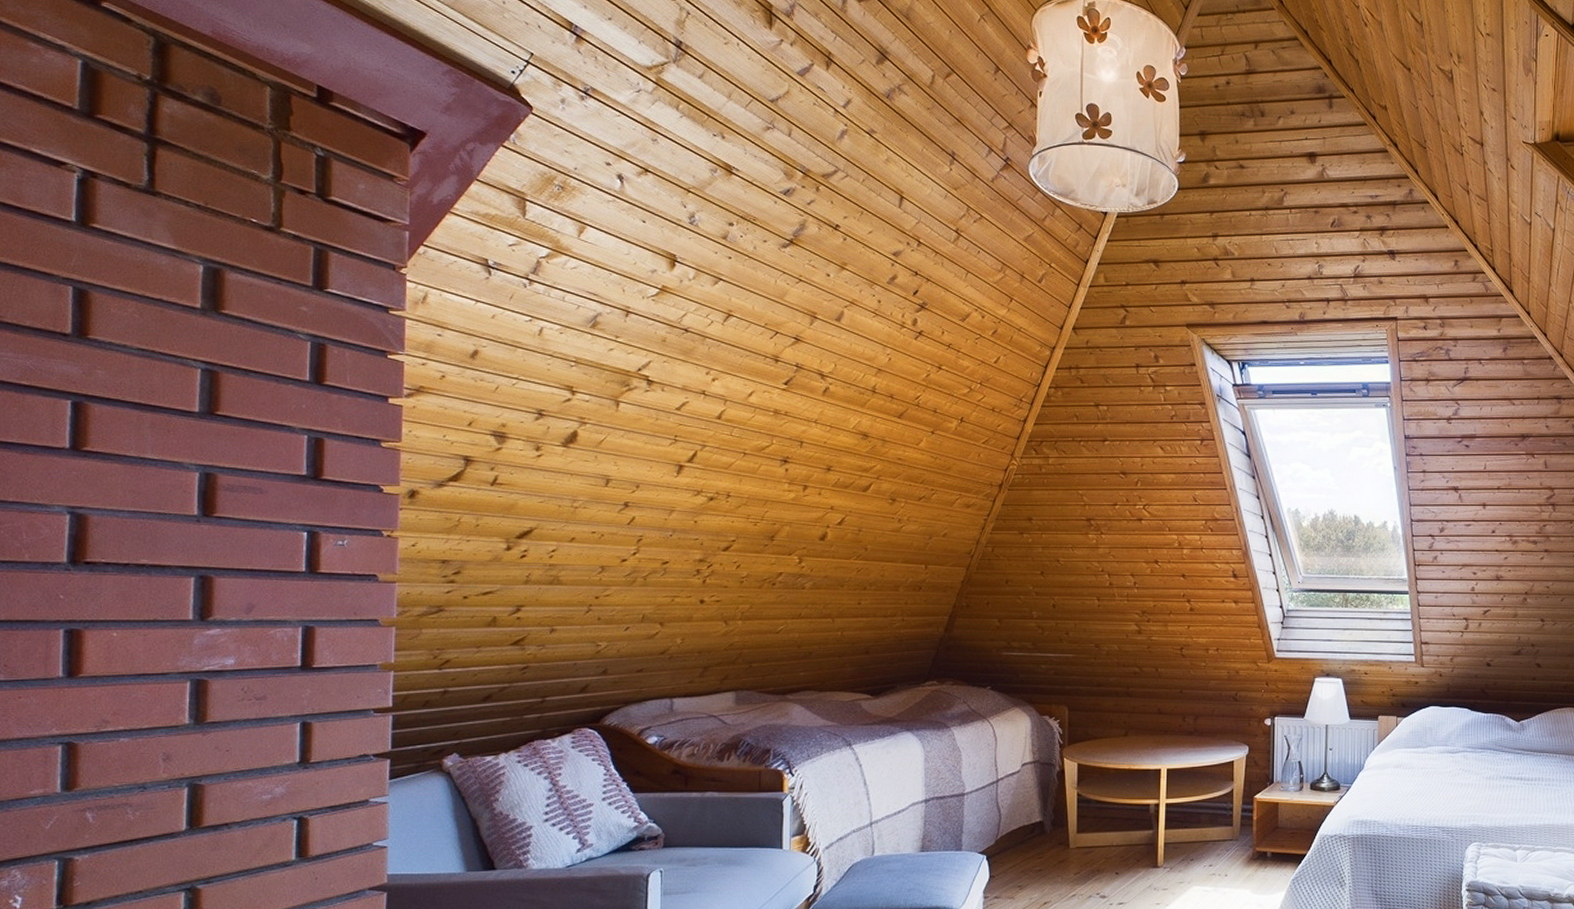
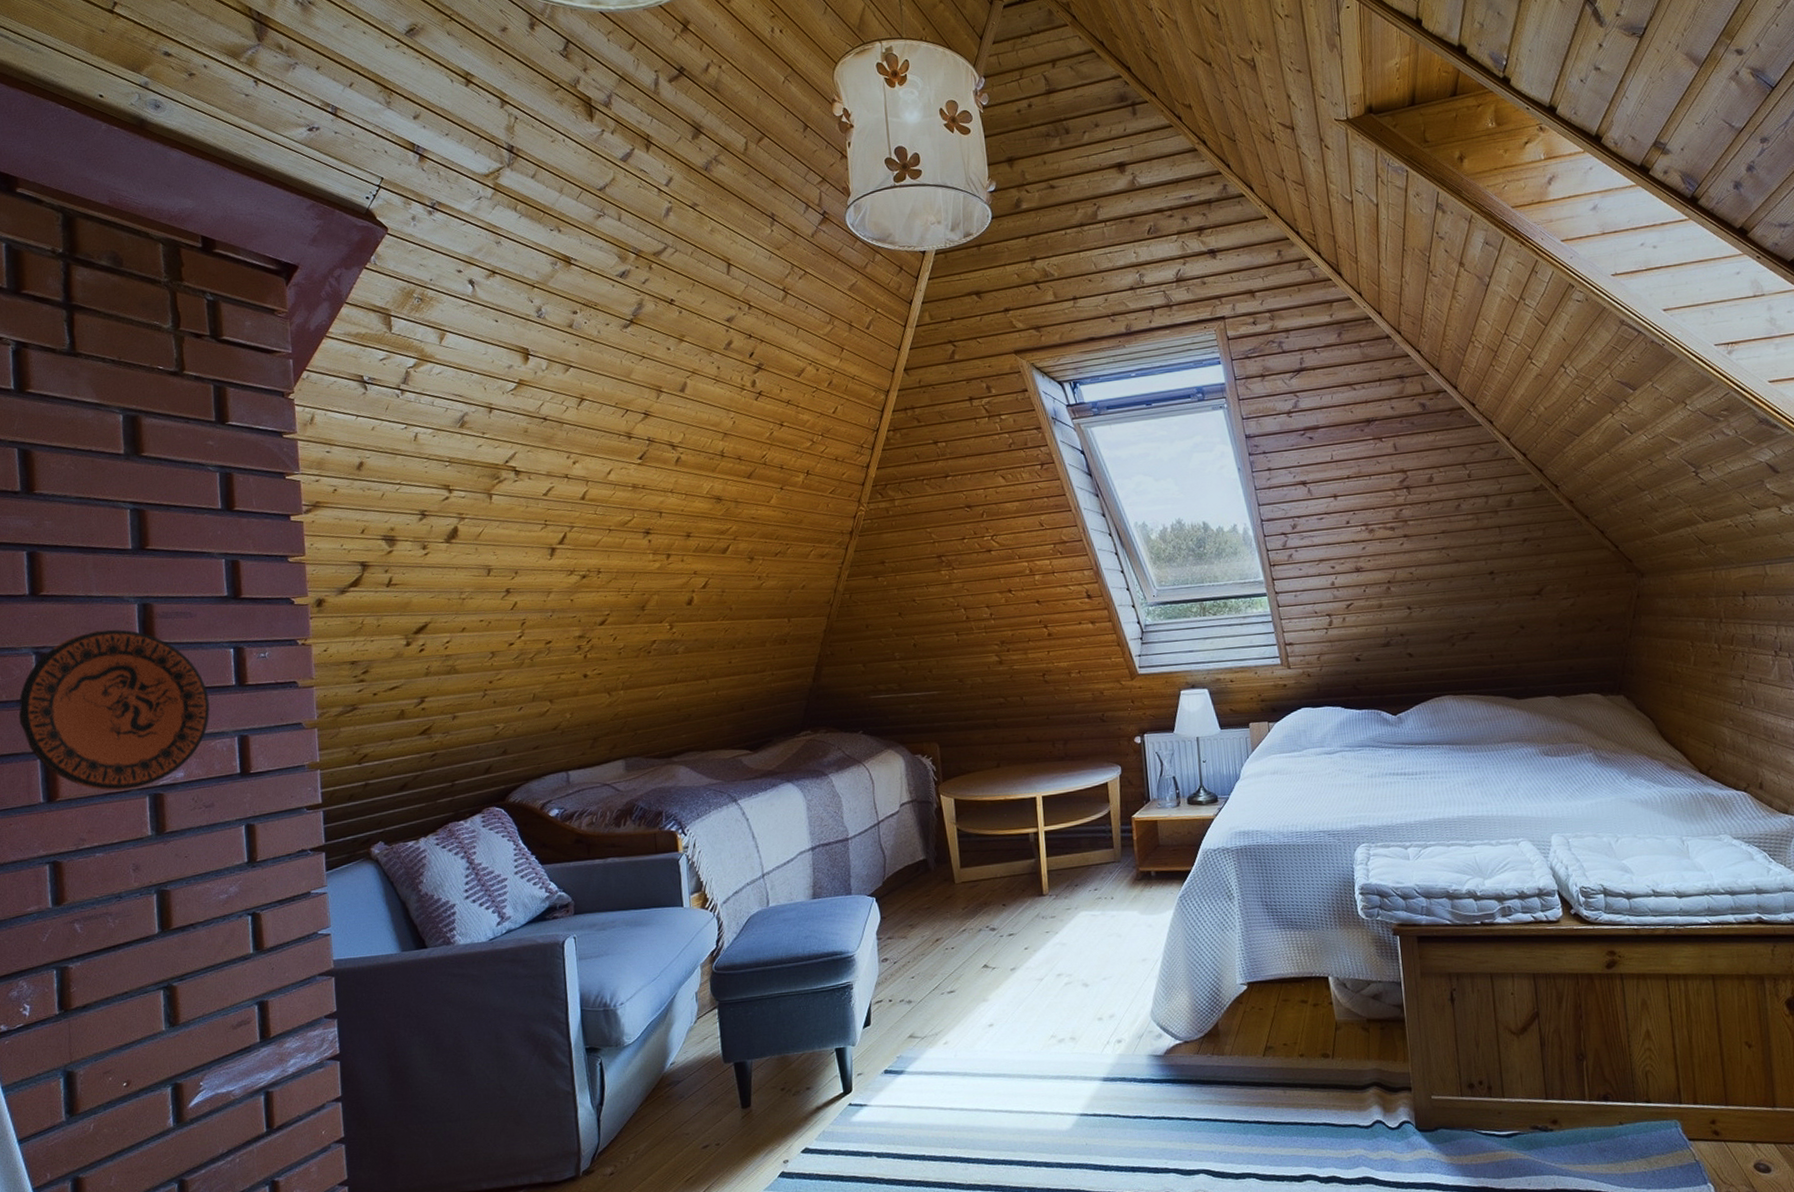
decorative plate: none [42,496,274,673] -> present [18,629,211,791]

